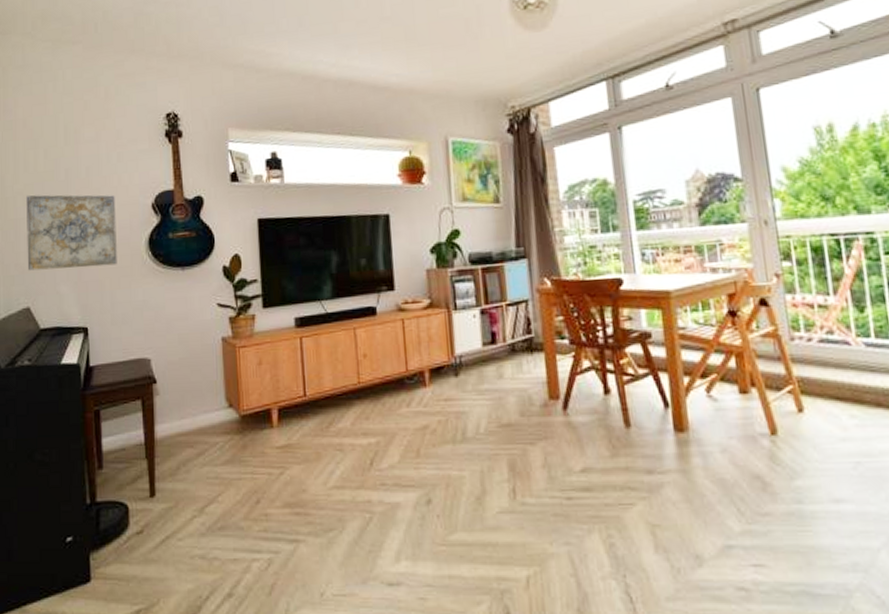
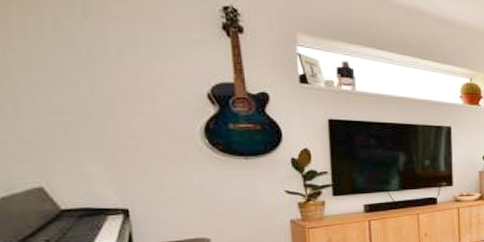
wall art: present [26,194,117,271] -> none [28,66,165,150]

